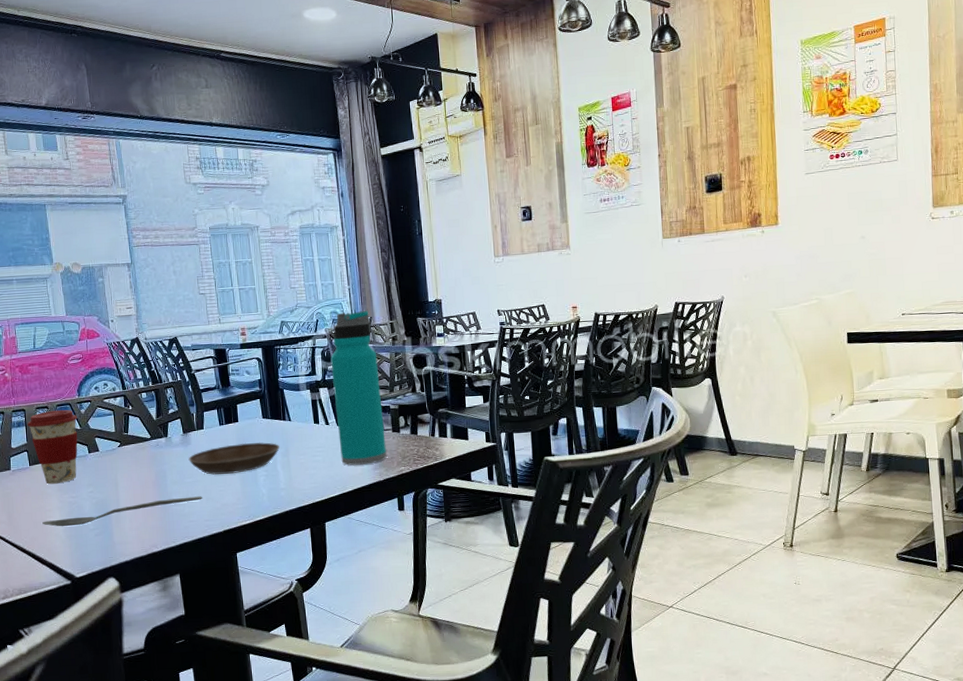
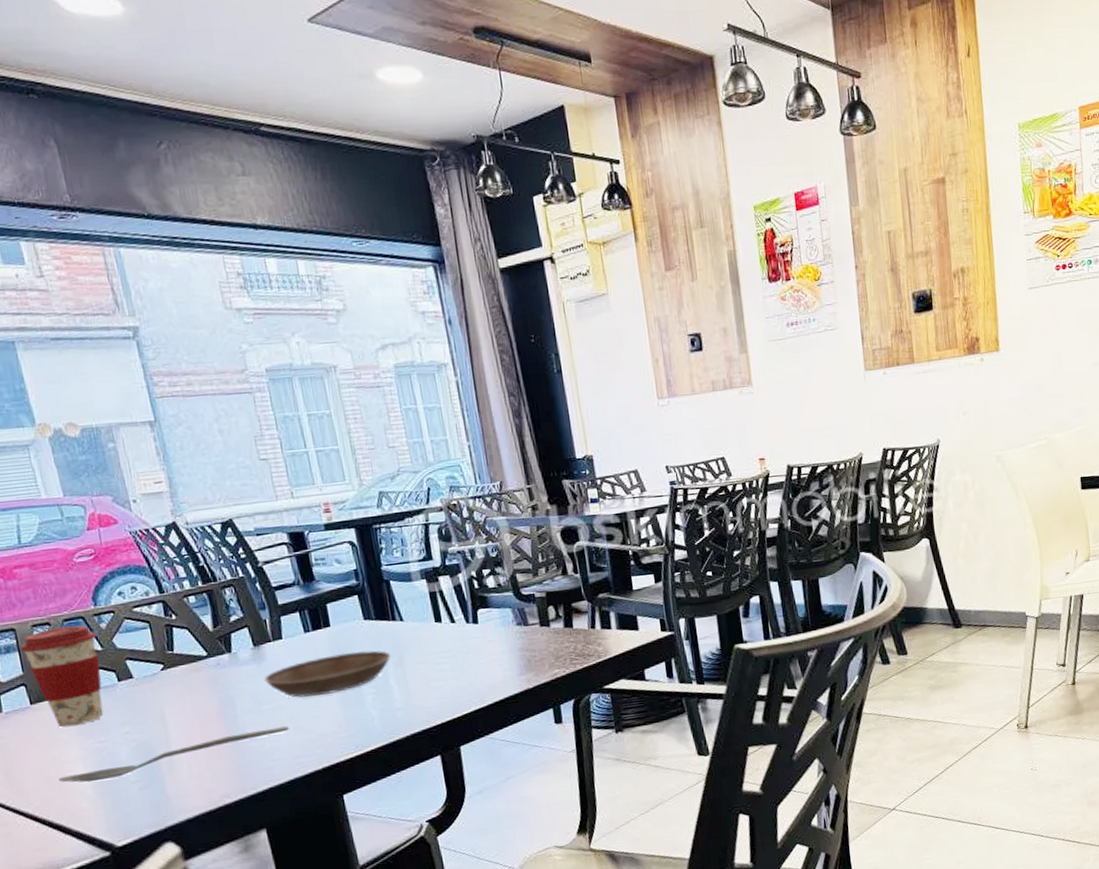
water bottle: present [330,310,387,465] -> none [450,472,535,673]

